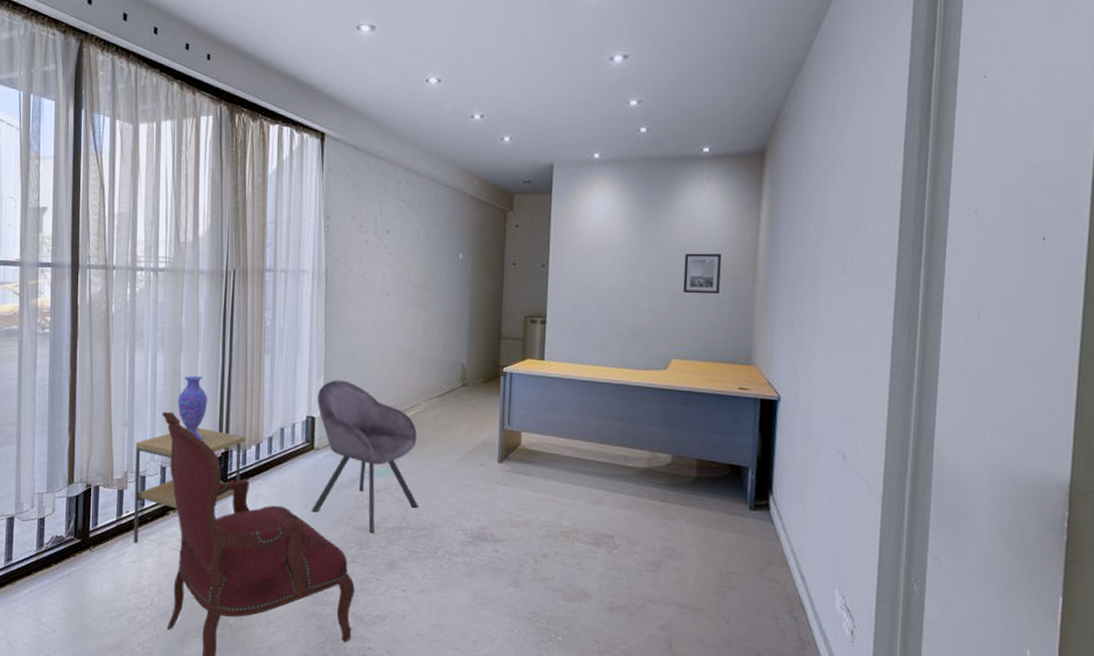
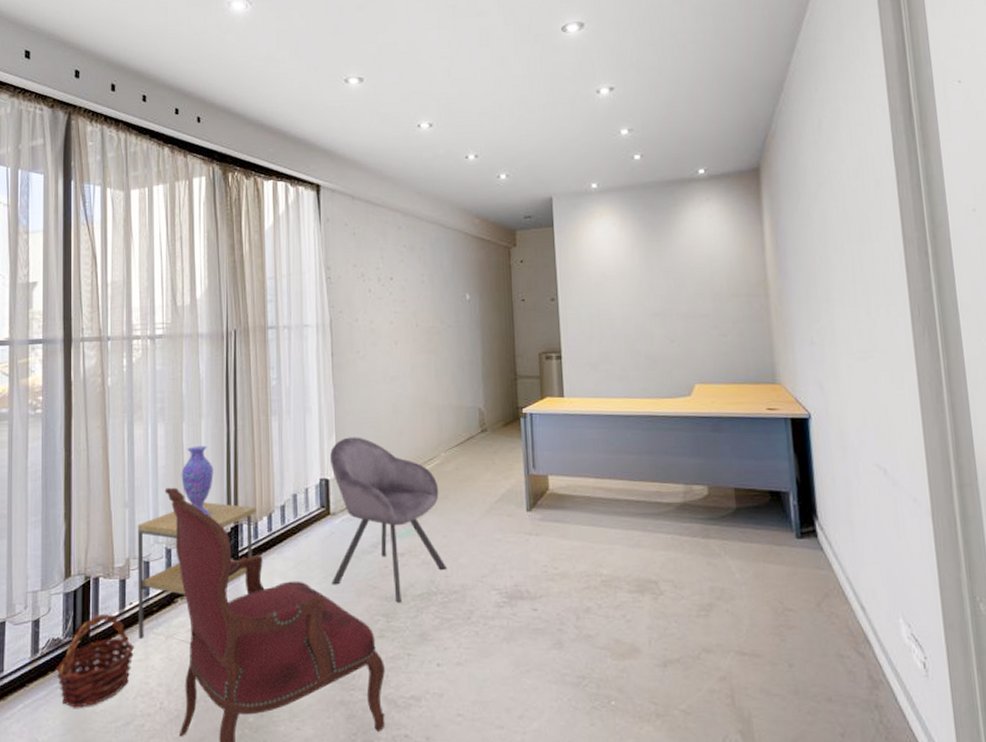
basket: none [59,519,130,597] -> present [56,614,135,708]
wall art: present [683,253,721,294] -> none [694,273,734,316]

